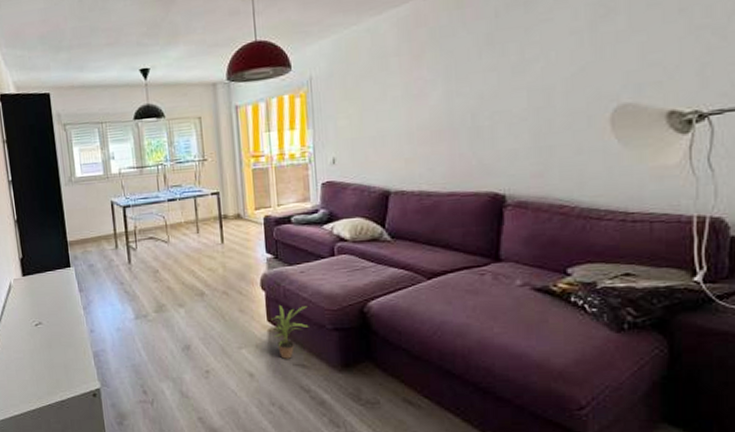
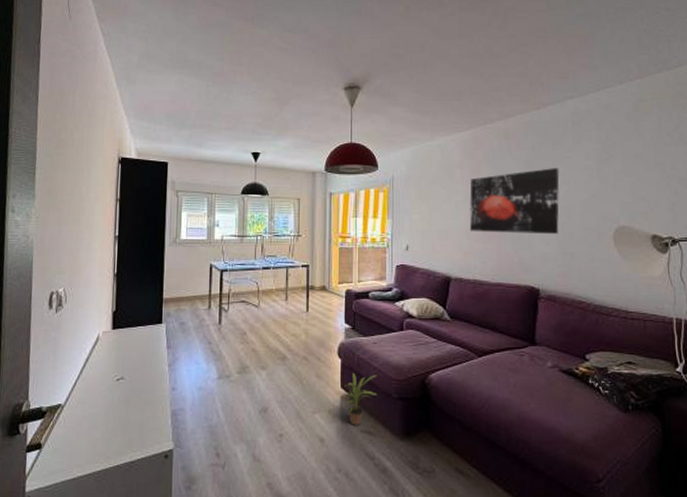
wall art: none [410,37,534,133] -> present [469,168,560,234]

